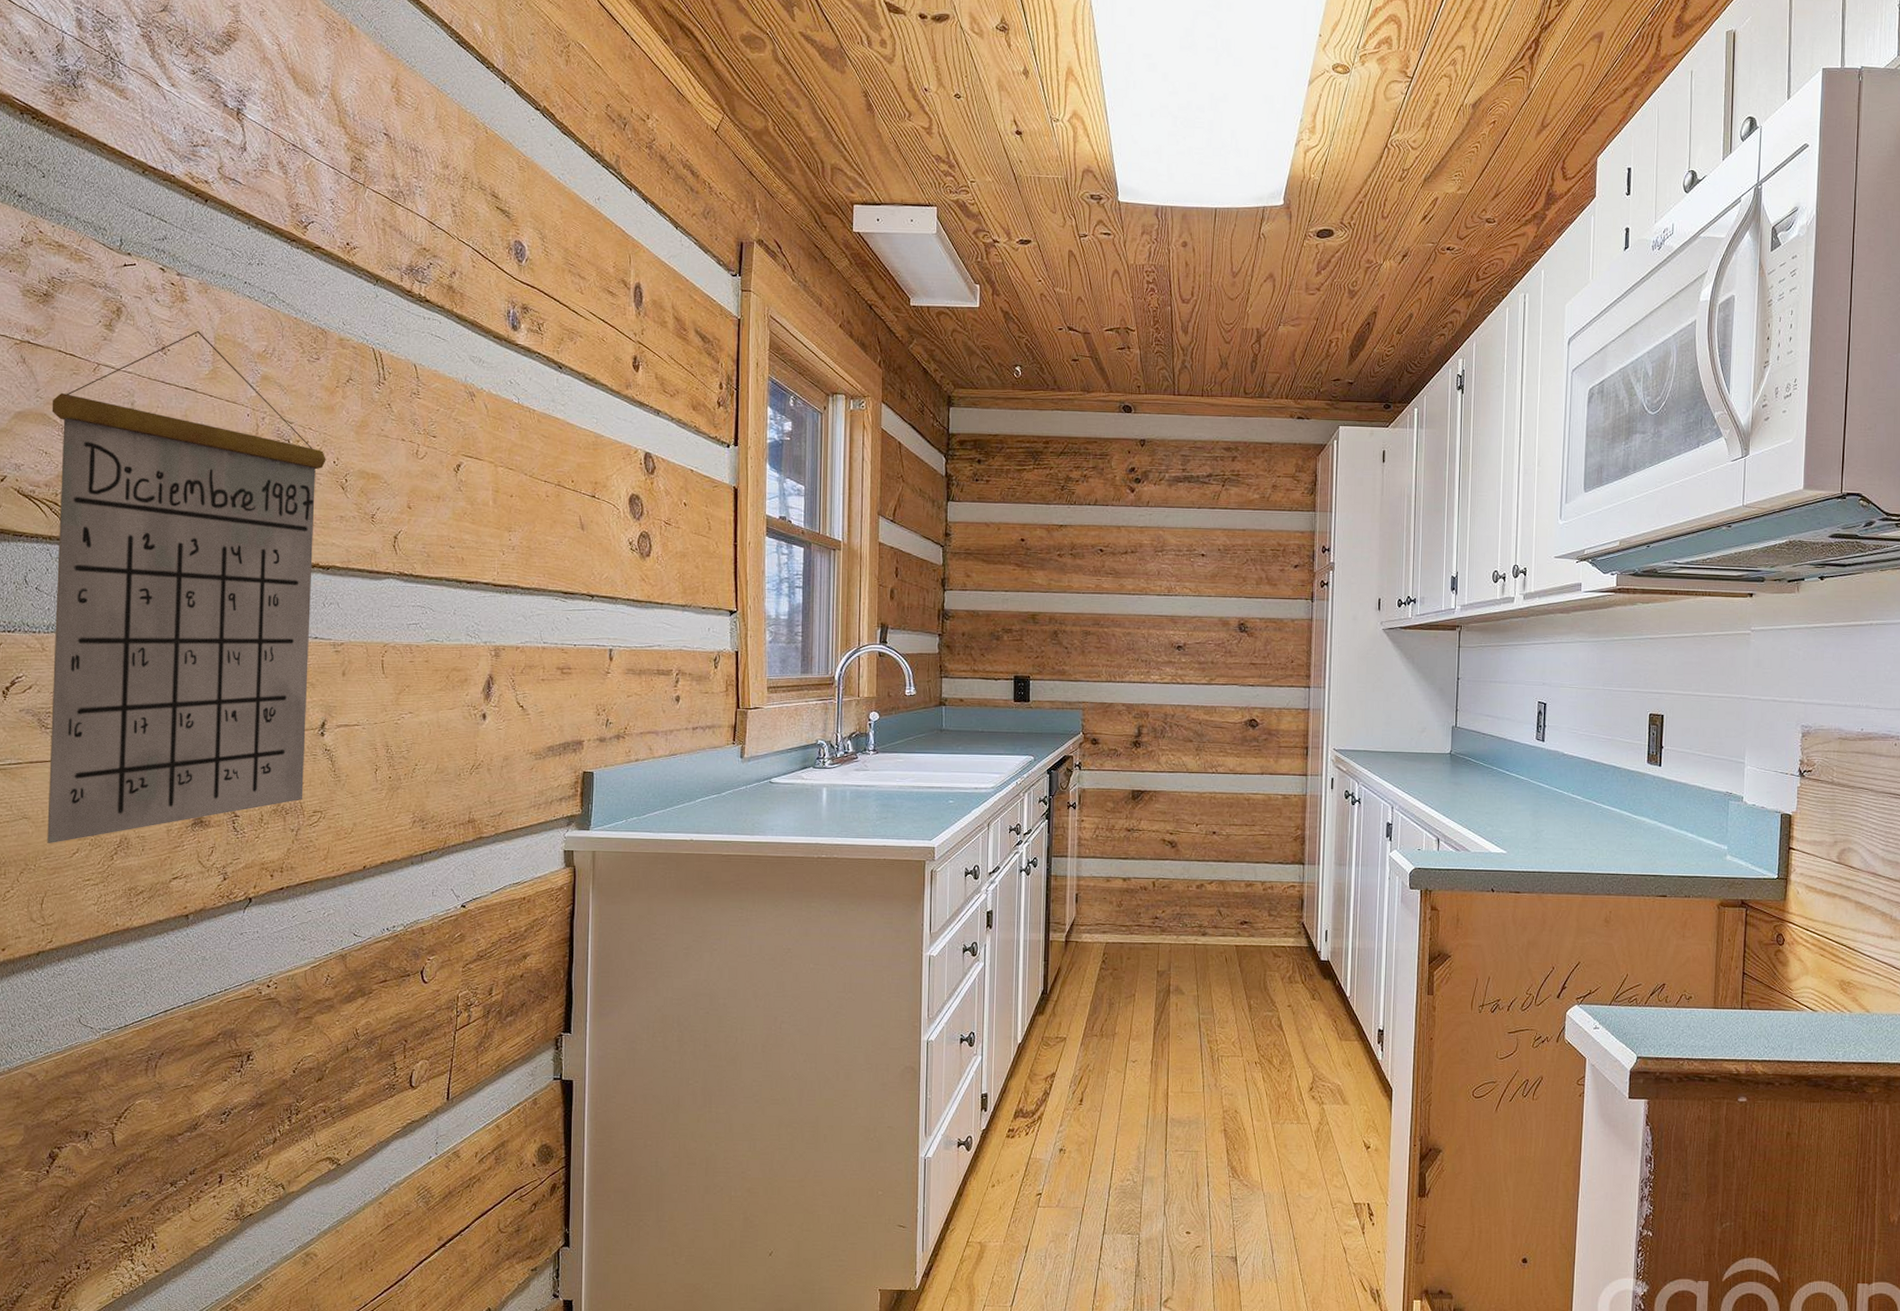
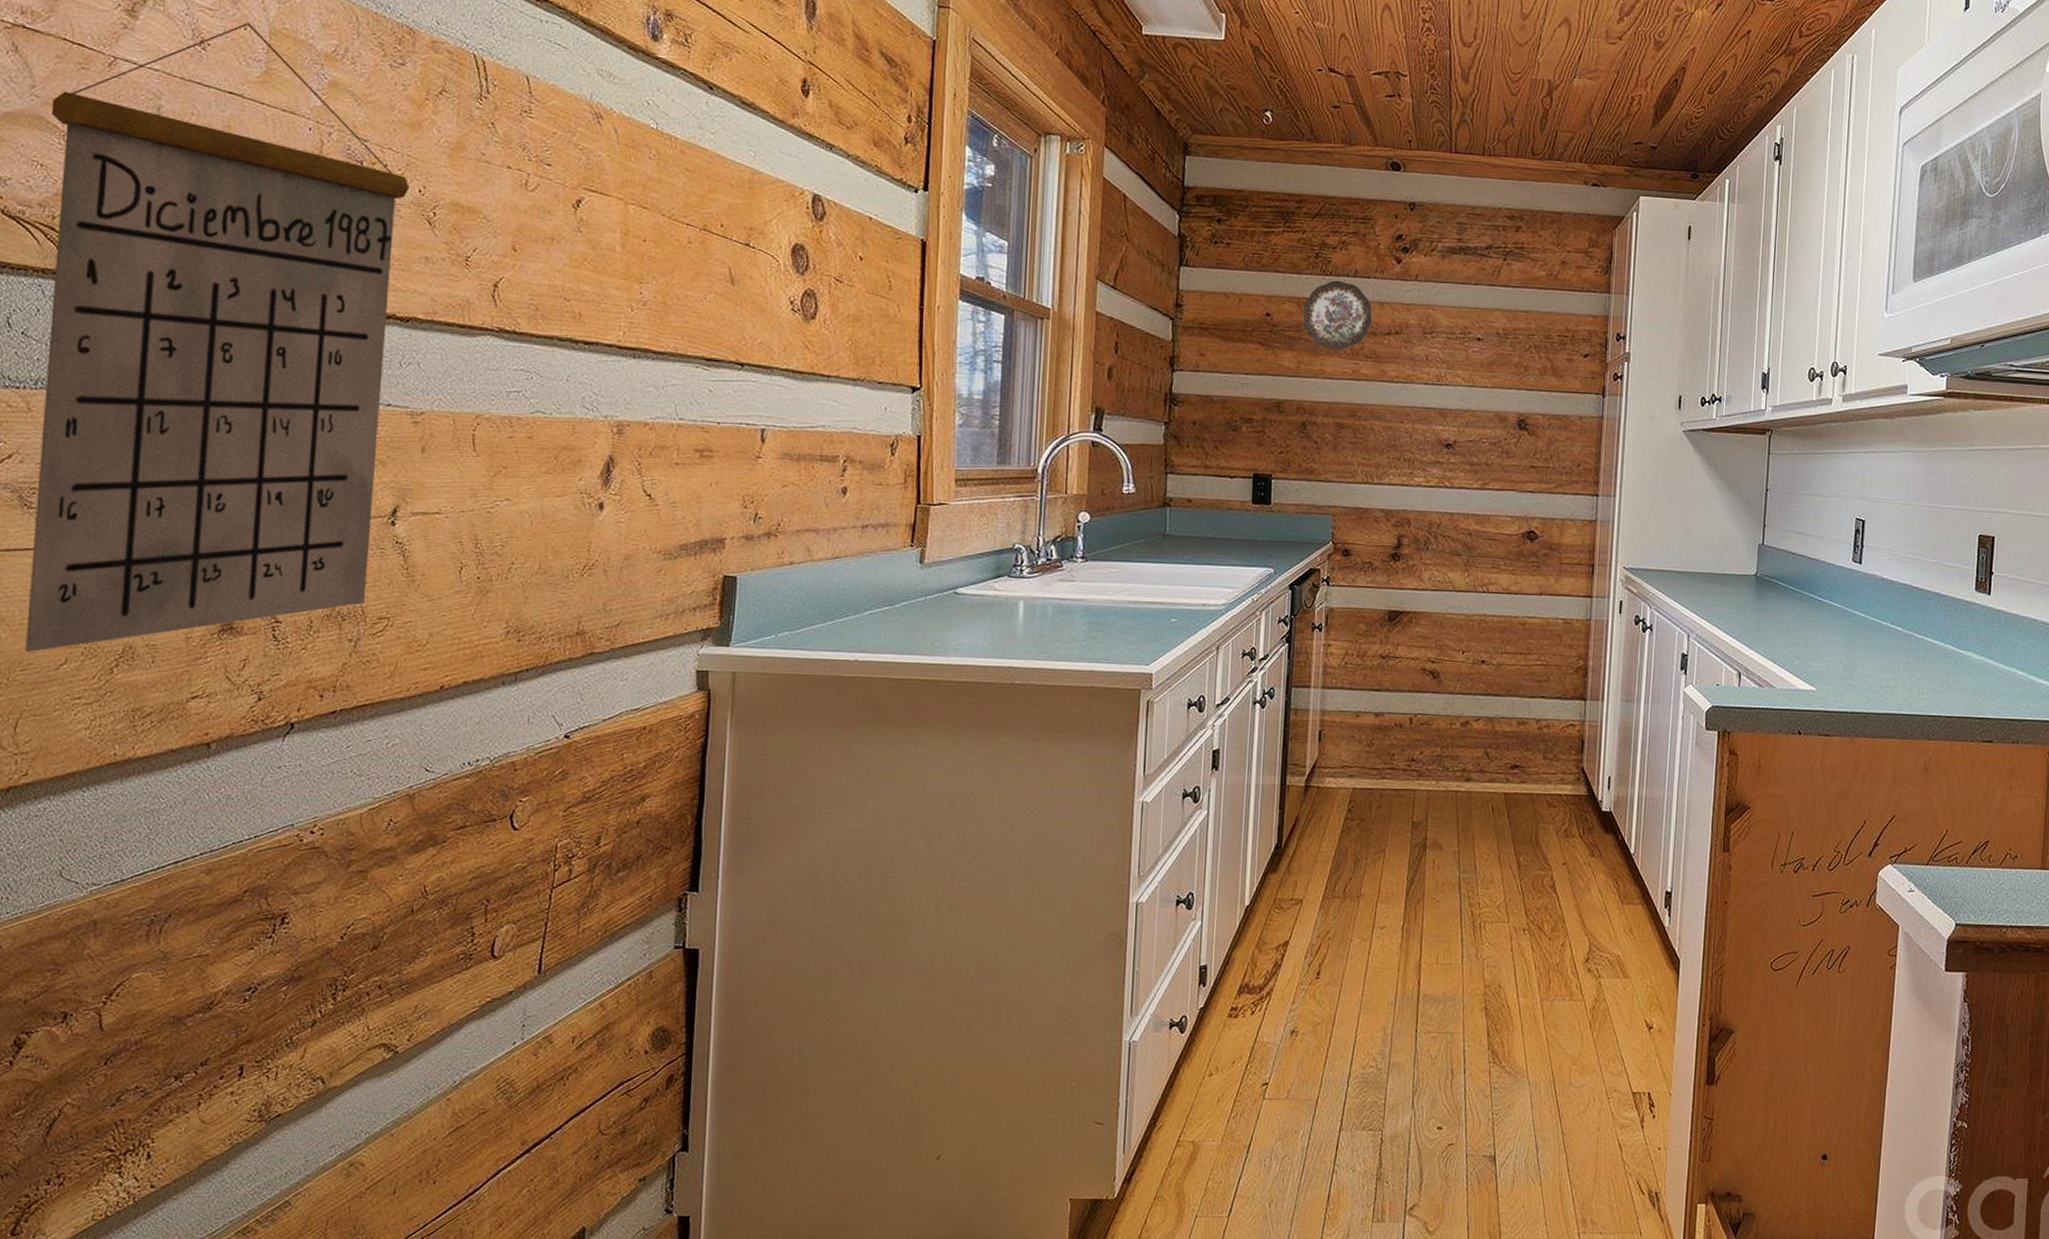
decorative plate: none [1052,508,1111,568] -> present [1303,280,1372,350]

